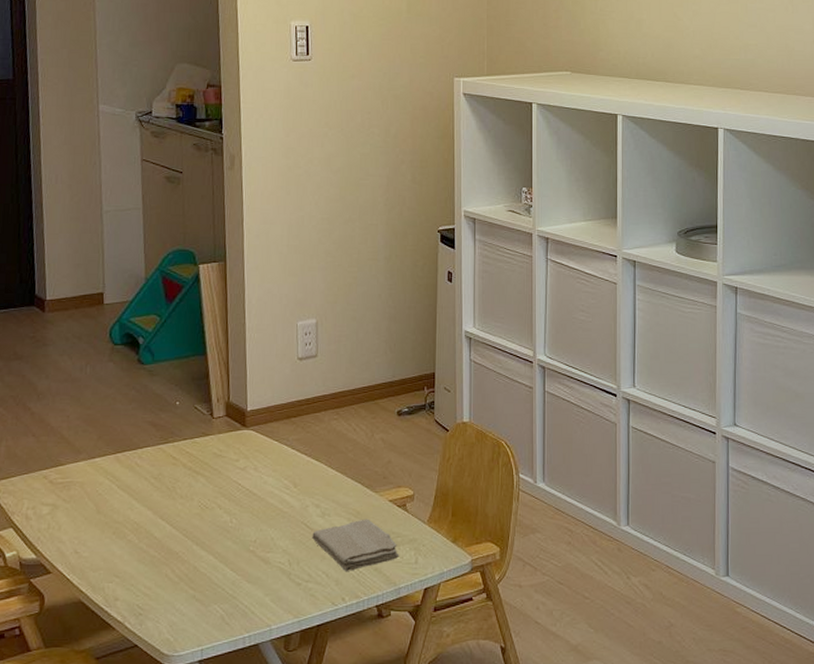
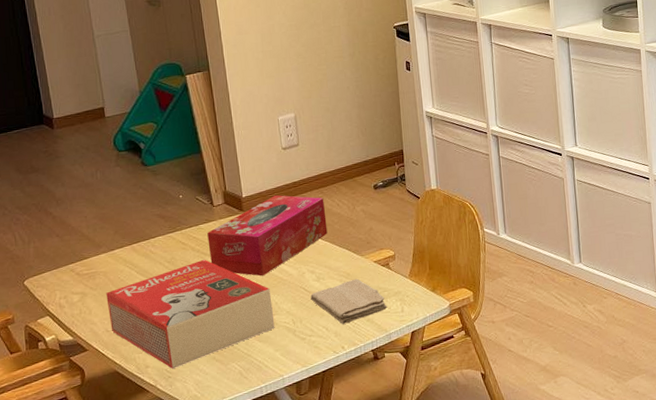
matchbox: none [79,478,268,604] -> present [106,259,275,369]
tissue box: none [202,412,340,505] -> present [207,195,328,276]

